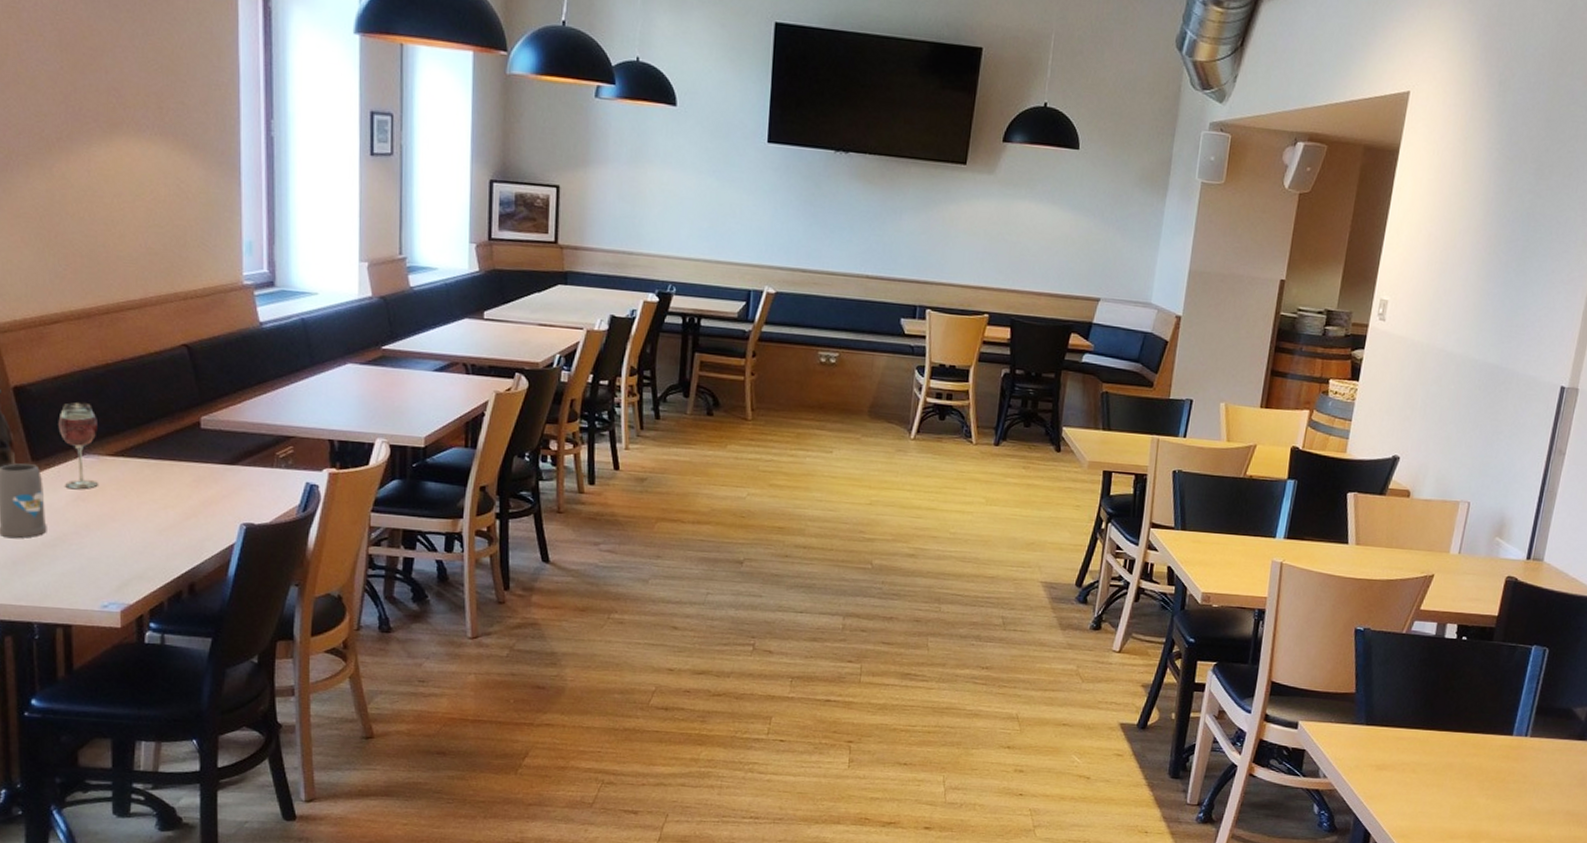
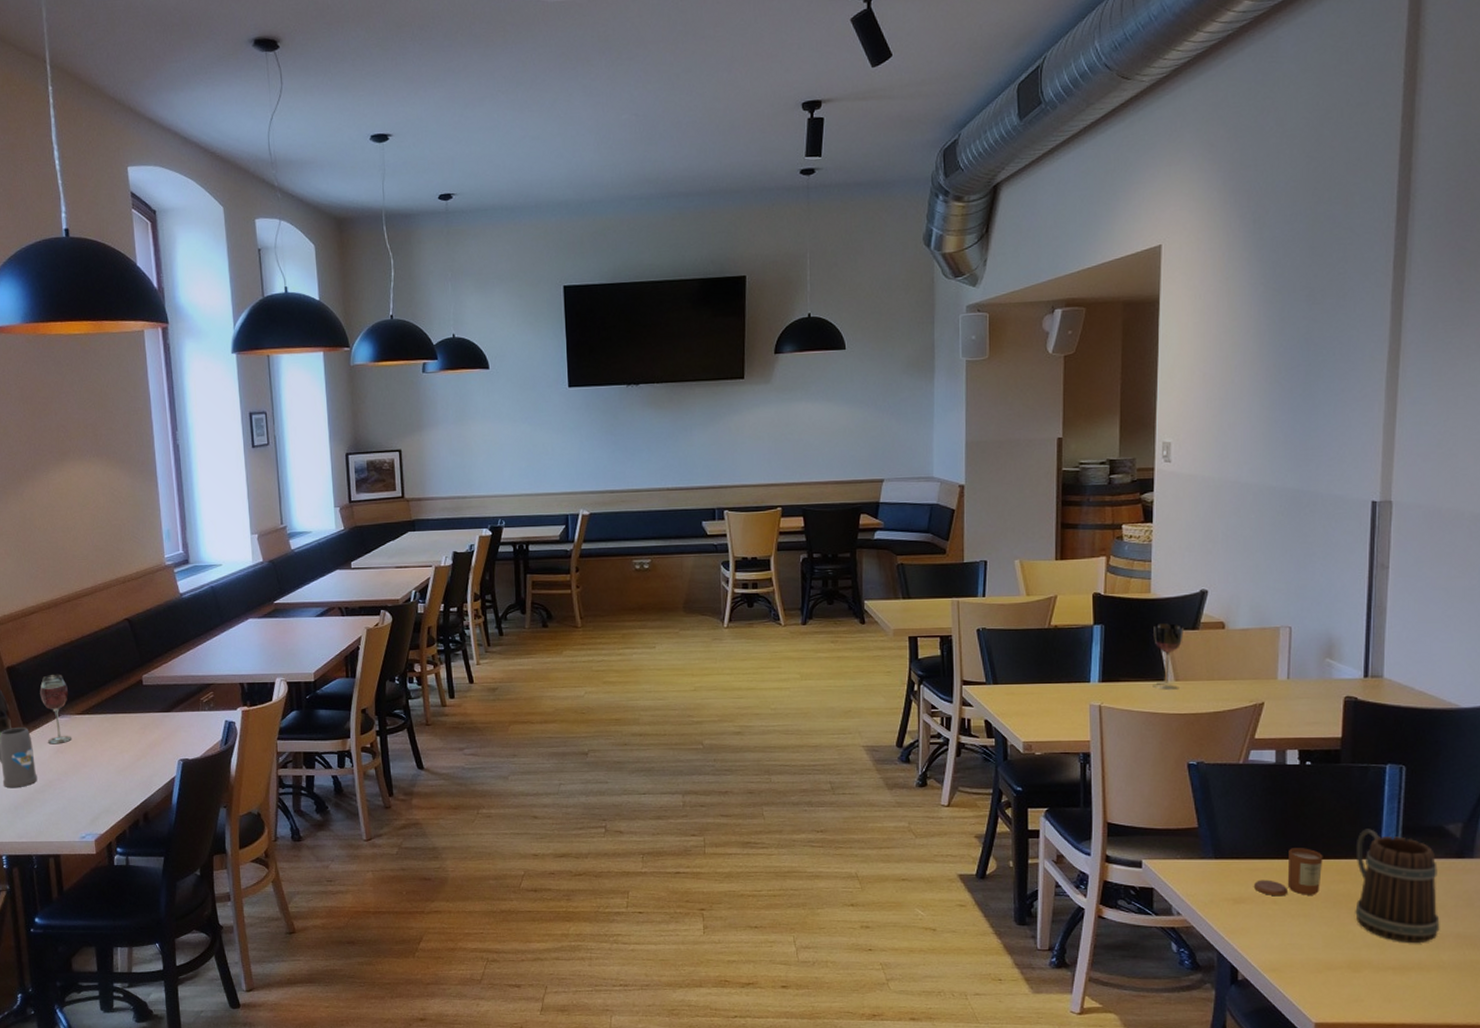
wineglass: none [1334,485,1372,554] -> present [1152,623,1183,690]
candle: none [1397,719,1464,767] -> present [1254,848,1323,897]
beer mug: none [1483,706,1561,817] -> present [1355,829,1440,942]

